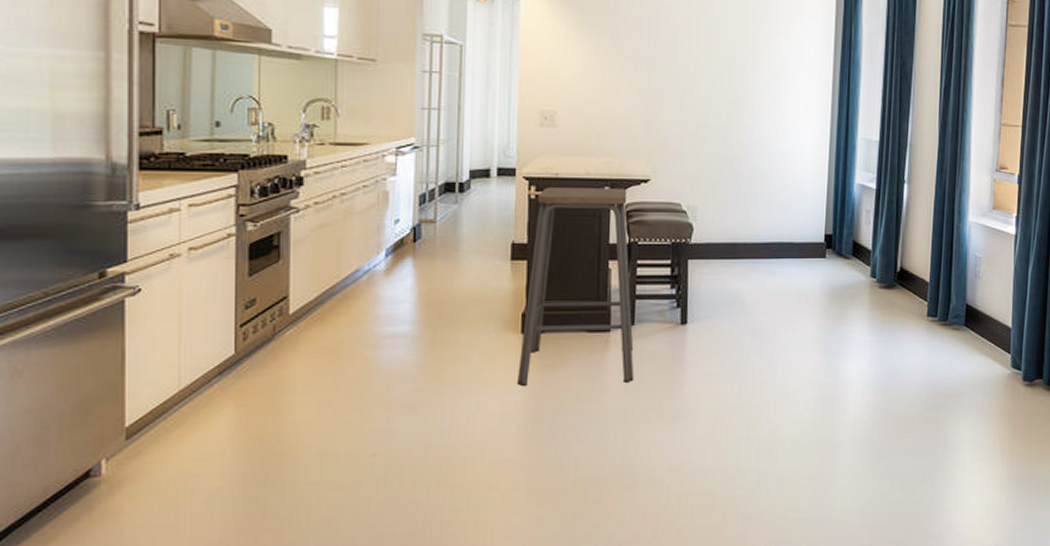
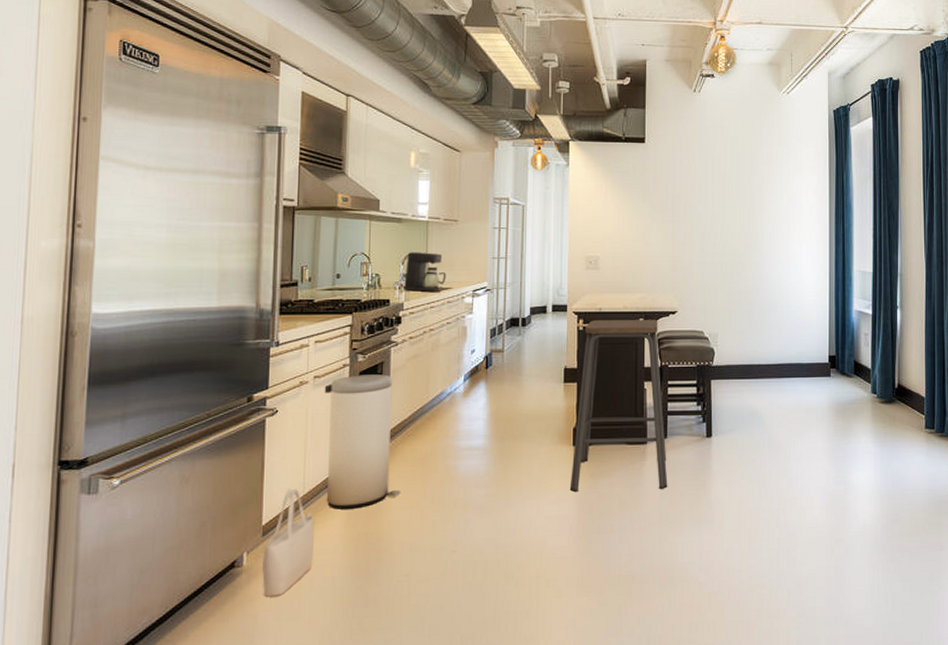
shopping bag: none [127,382,194,511] -> present [262,488,314,597]
pedal bin: none [202,247,306,408] -> present [324,374,401,509]
coffee maker: none [306,97,362,149] -> present [404,252,446,293]

